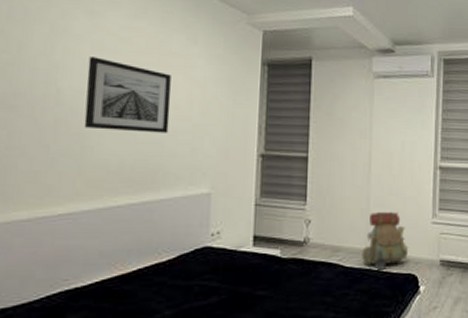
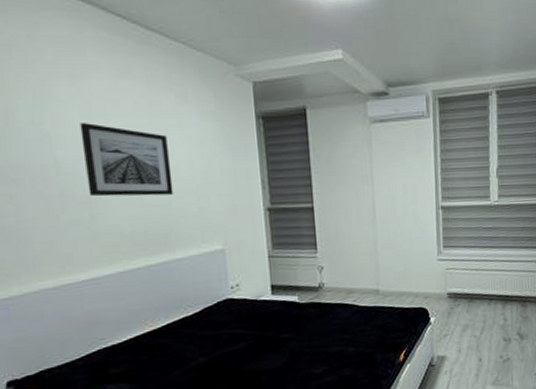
backpack: present [362,211,409,271] -> none [374,253,418,308]

